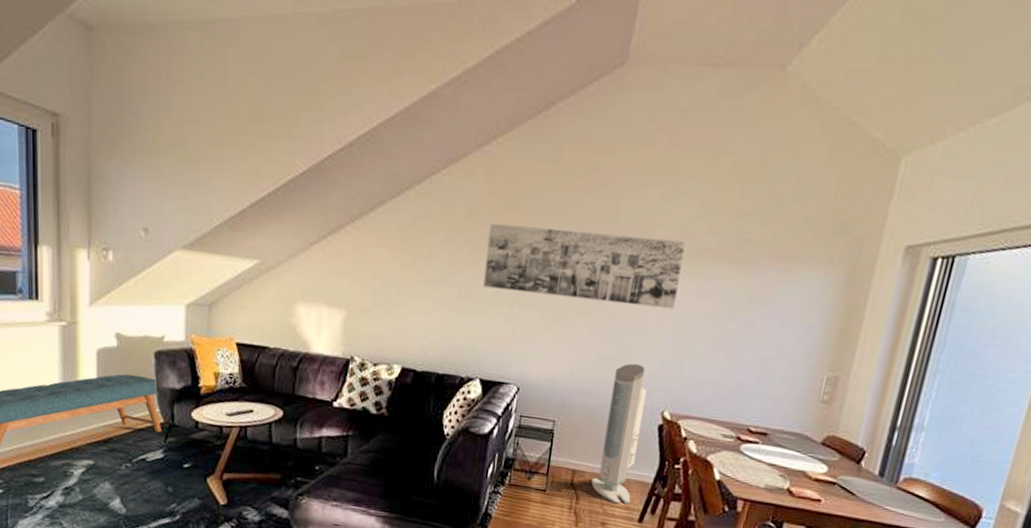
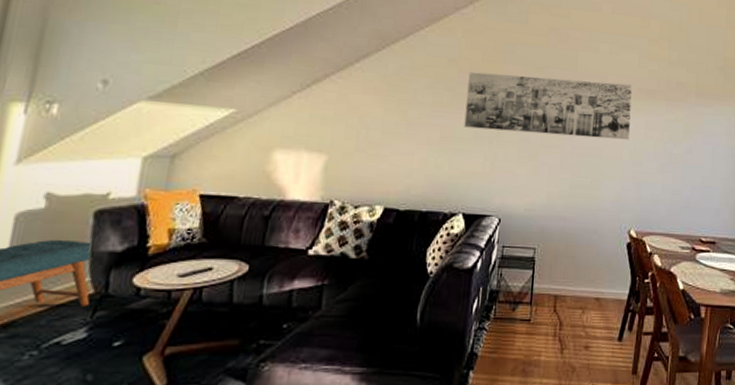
air purifier: present [591,363,648,504] -> none [573,189,615,325]

